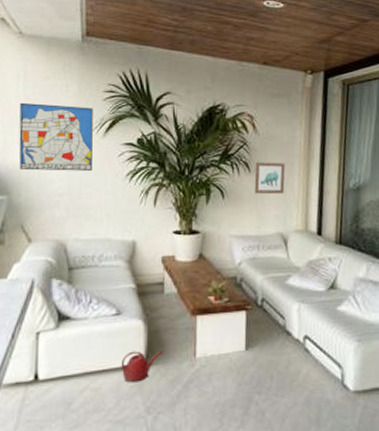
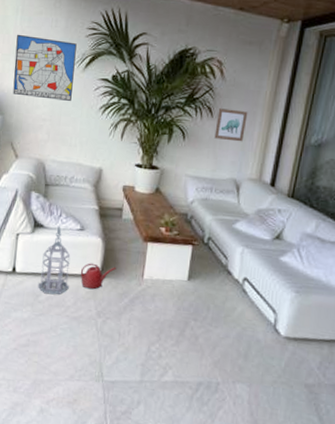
lantern: none [70,315,108,399] -> present [38,226,71,295]

